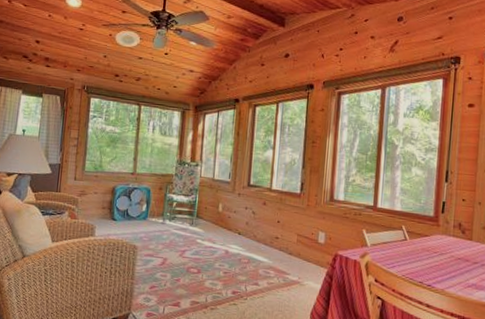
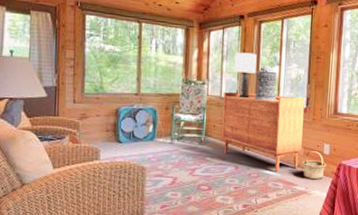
sideboard: none [213,174,299,259] -> present [222,92,305,172]
lamp: none [227,135,251,181] -> present [234,52,257,98]
incense holder: none [247,149,271,185] -> present [254,66,277,101]
basket: none [294,239,321,270] -> present [301,151,327,180]

